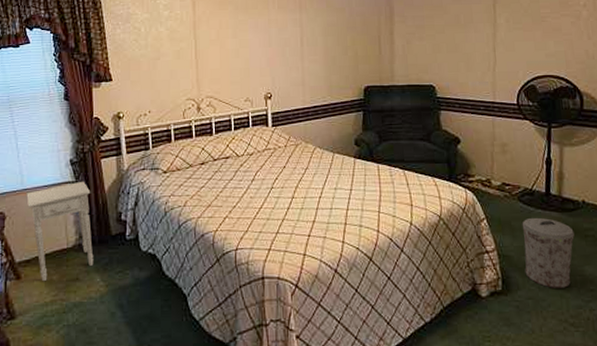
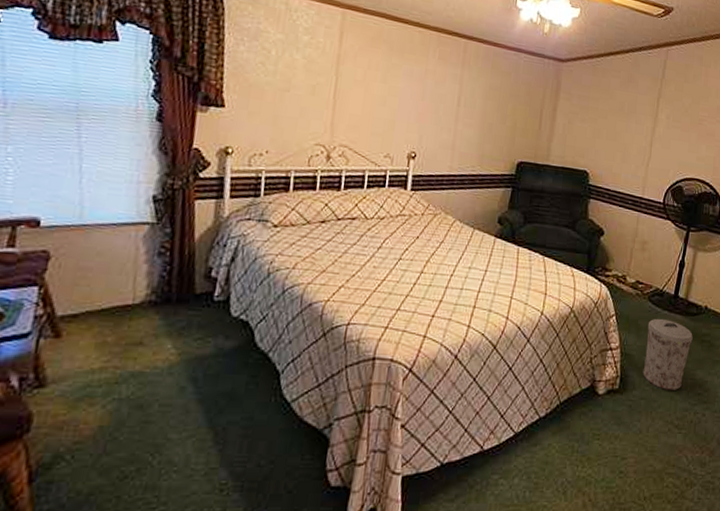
nightstand: present [26,181,94,281] -> none [84,223,176,342]

